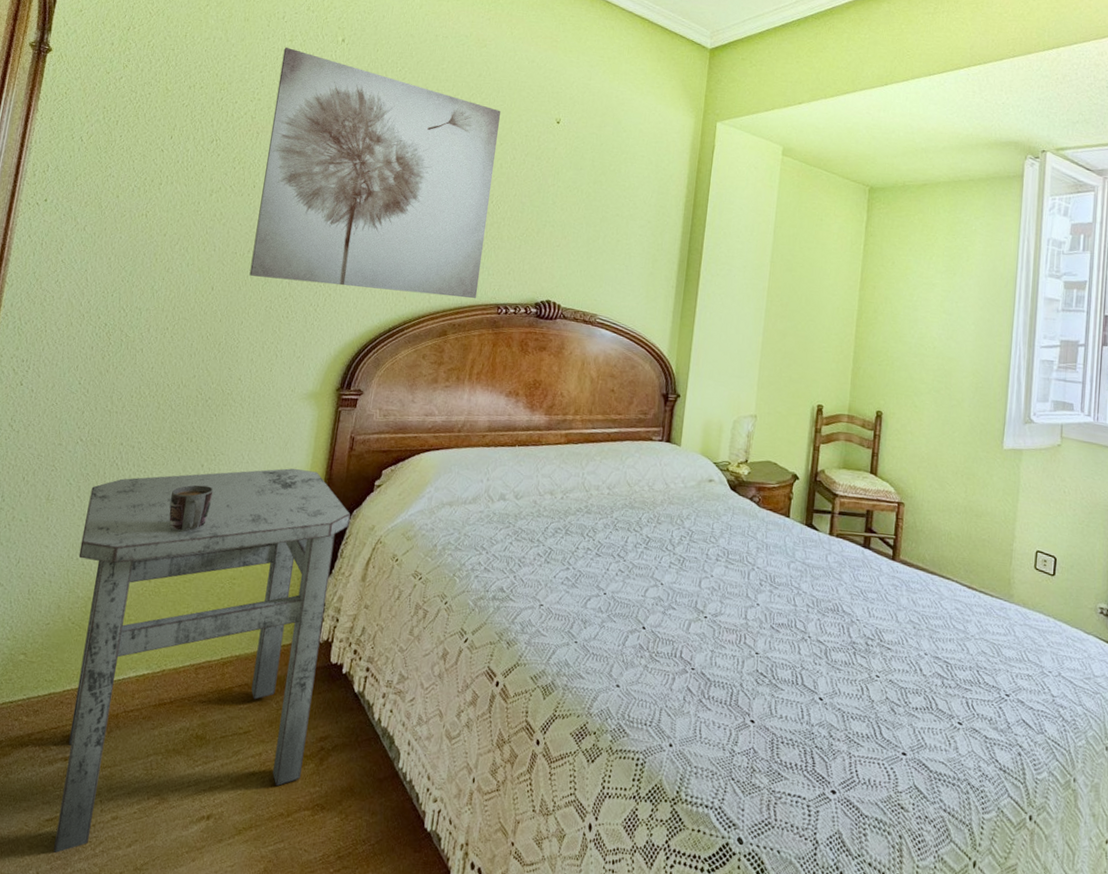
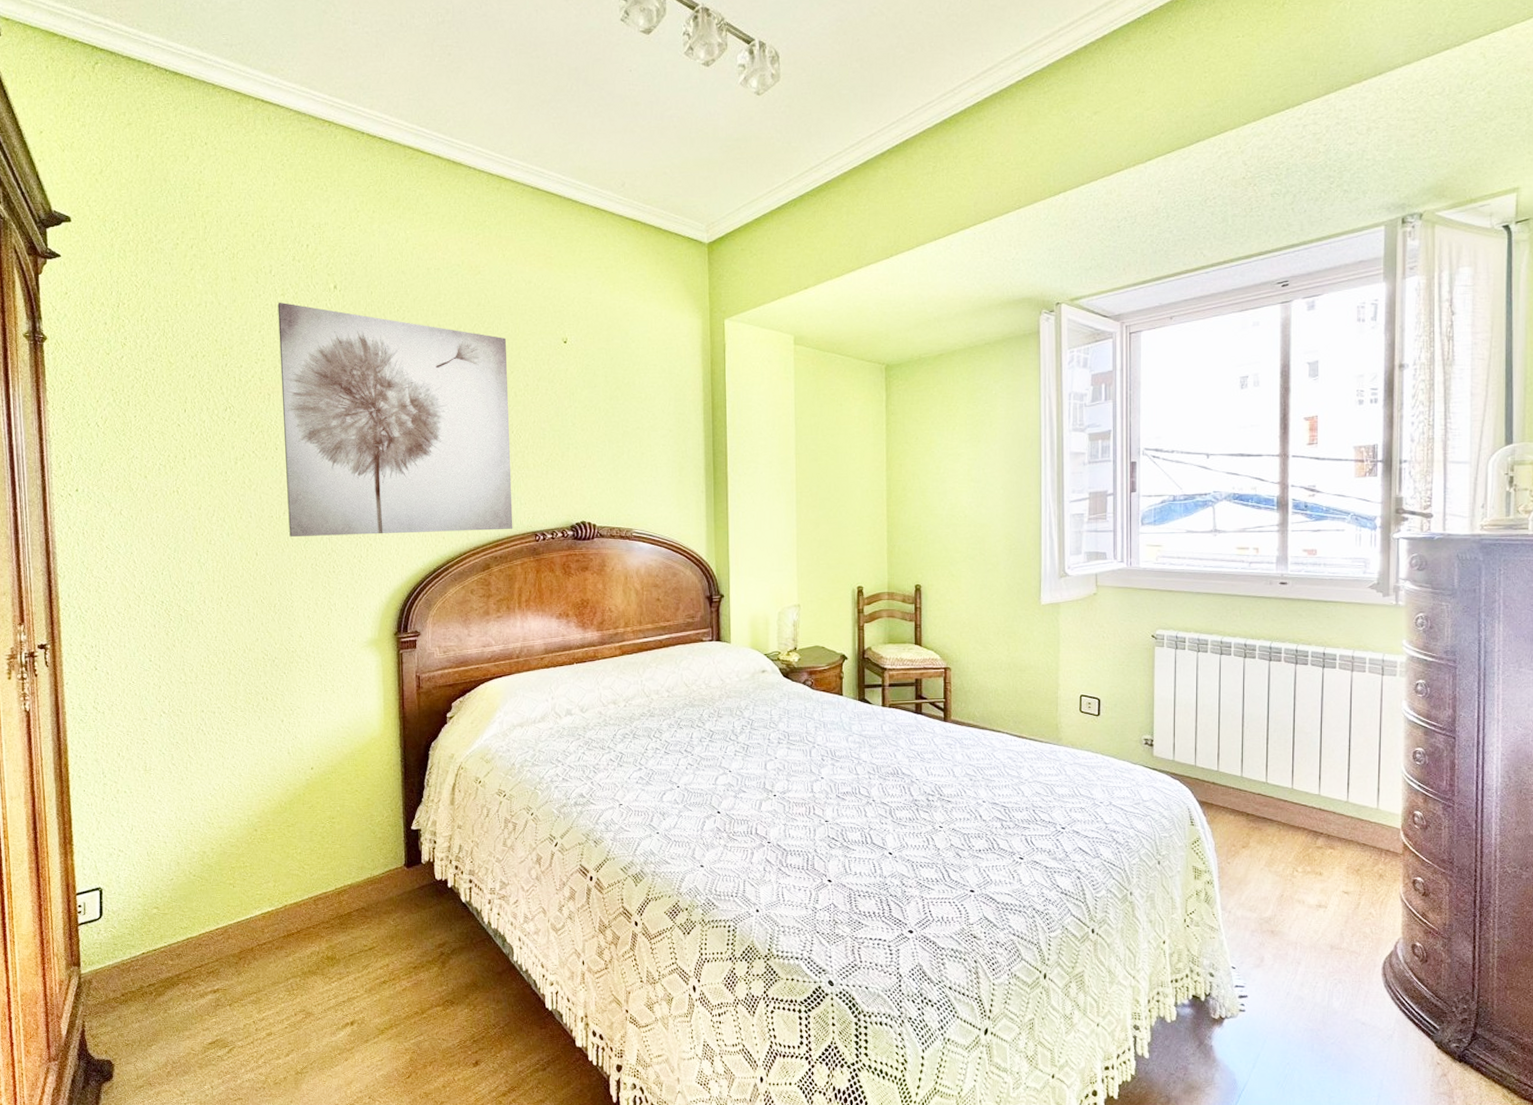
side table: present [53,468,350,854] -> none [183,712,430,1070]
mug: present [169,485,213,533] -> none [259,739,298,783]

